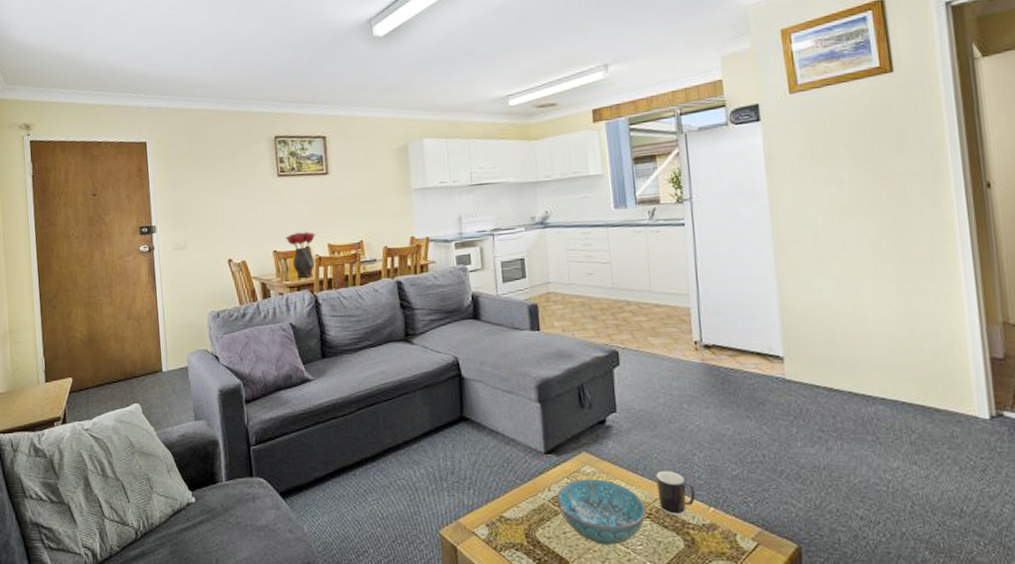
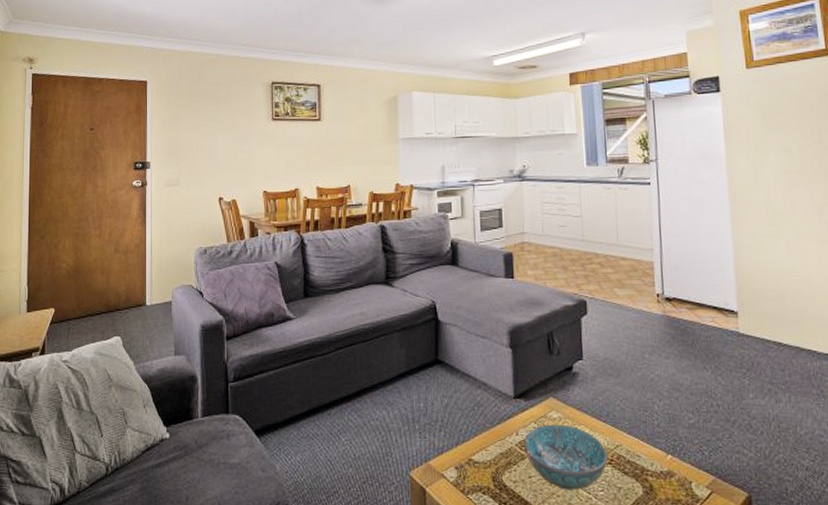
bouquet: present [285,232,316,278] -> none [276,174,306,218]
mug: present [654,470,695,517] -> none [617,417,654,463]

